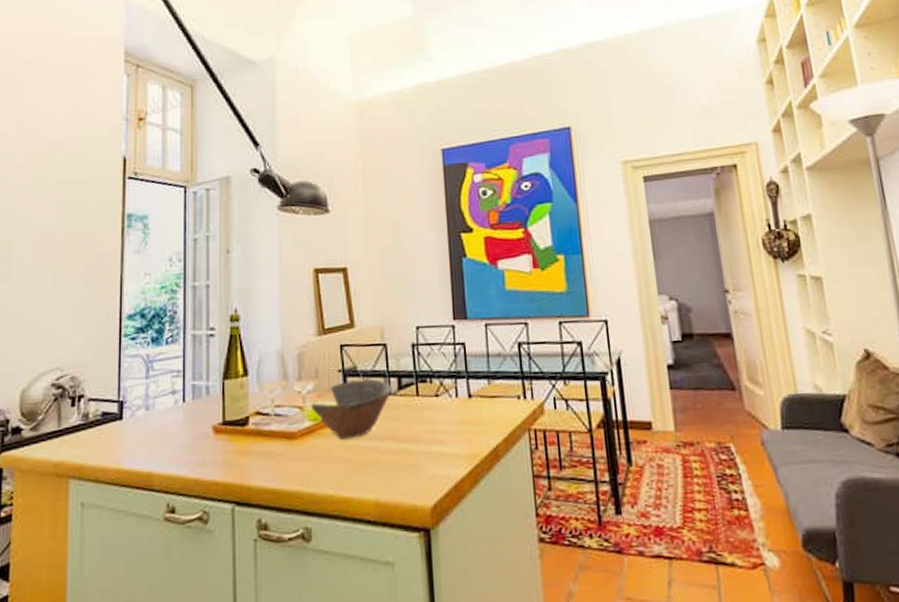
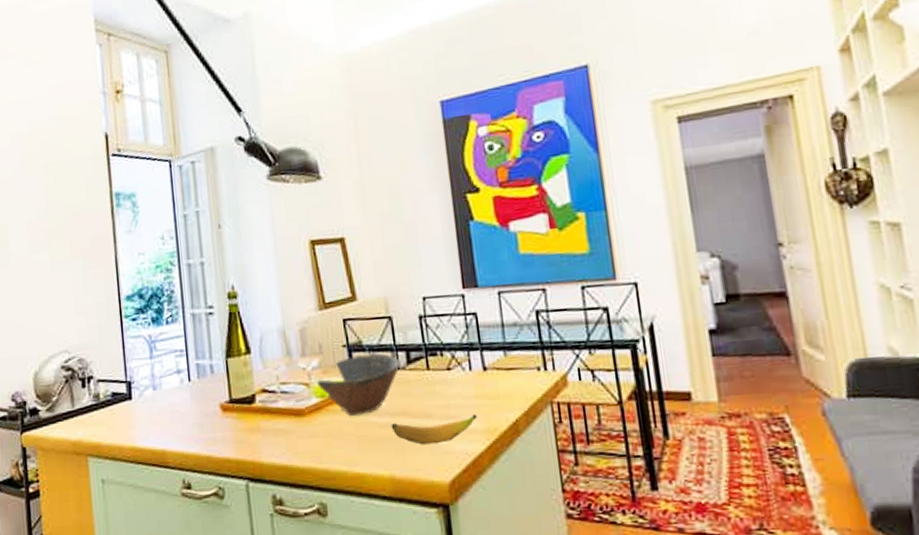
banana: none [379,440,461,469] -> present [390,414,477,445]

